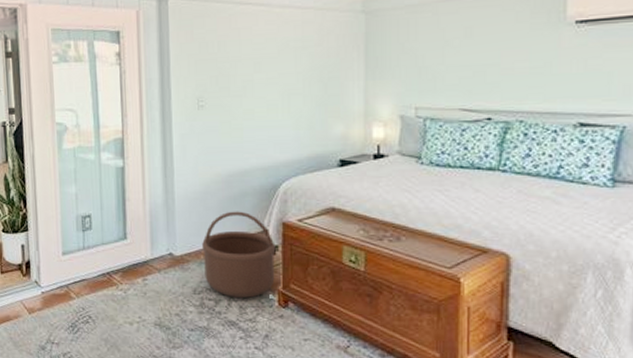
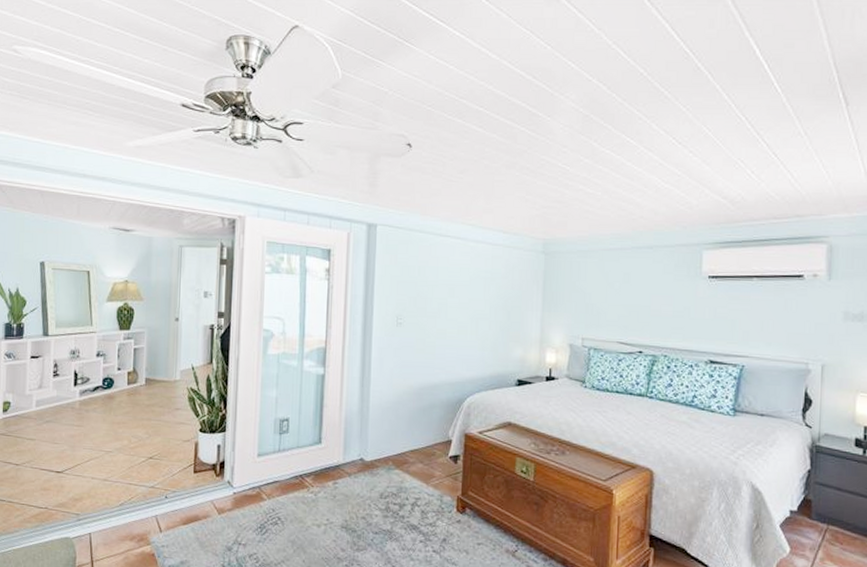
basket: present [202,211,276,298] -> none [391,421,458,503]

